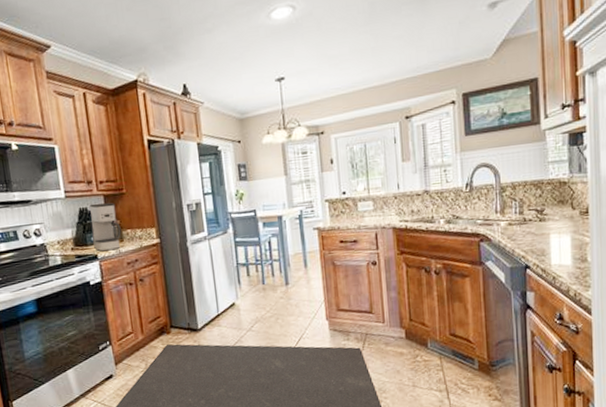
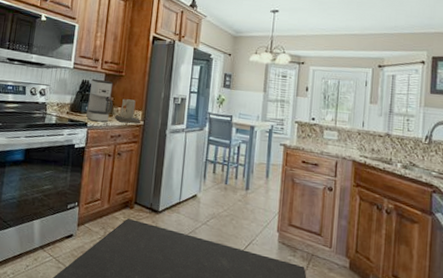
paper towel roll: none [126,217,156,246] -> present [115,99,141,124]

